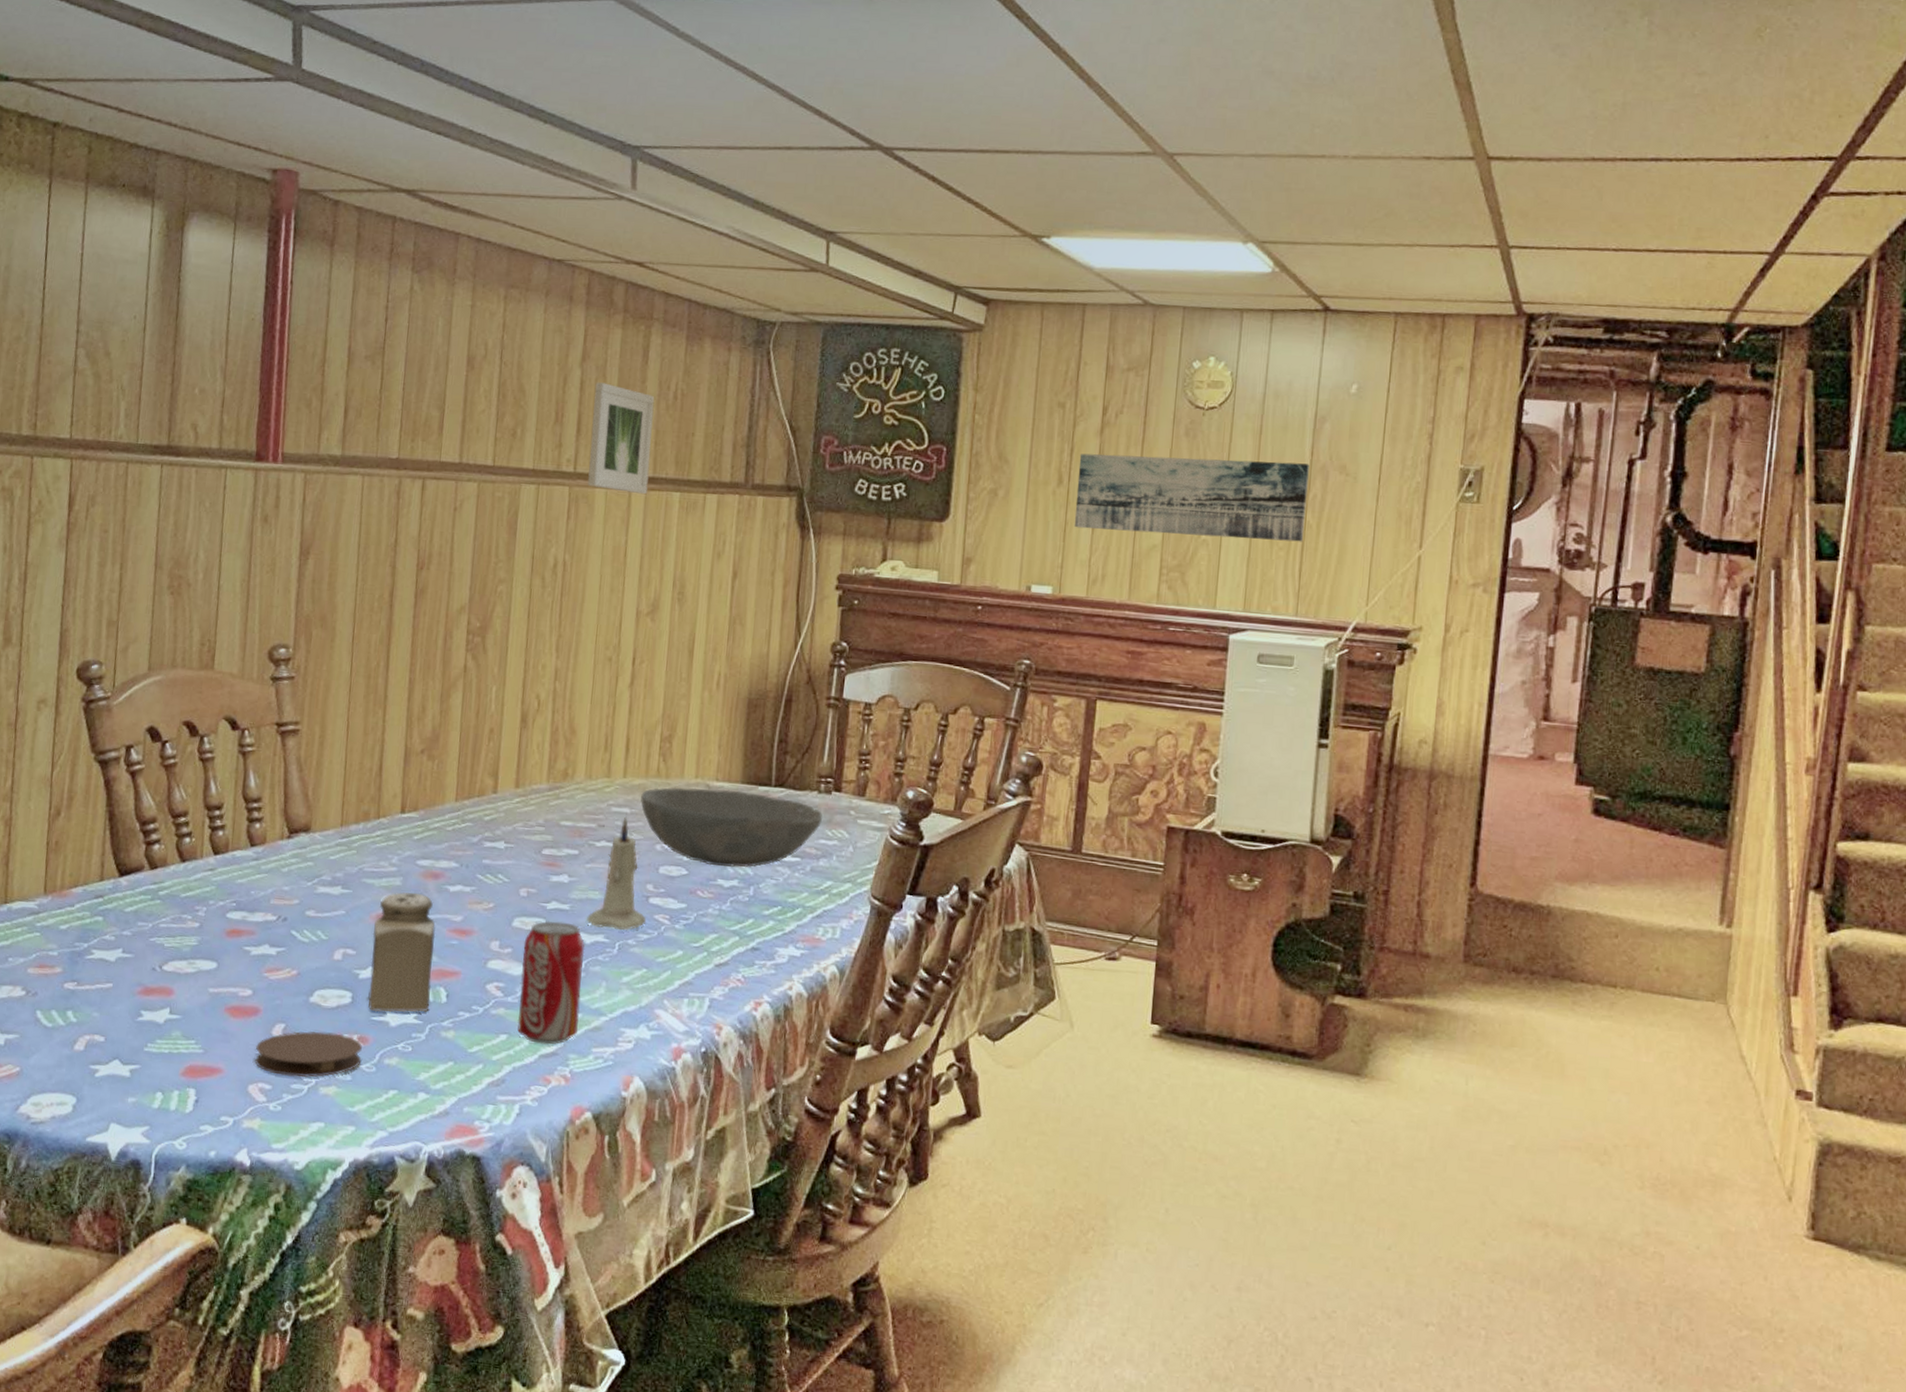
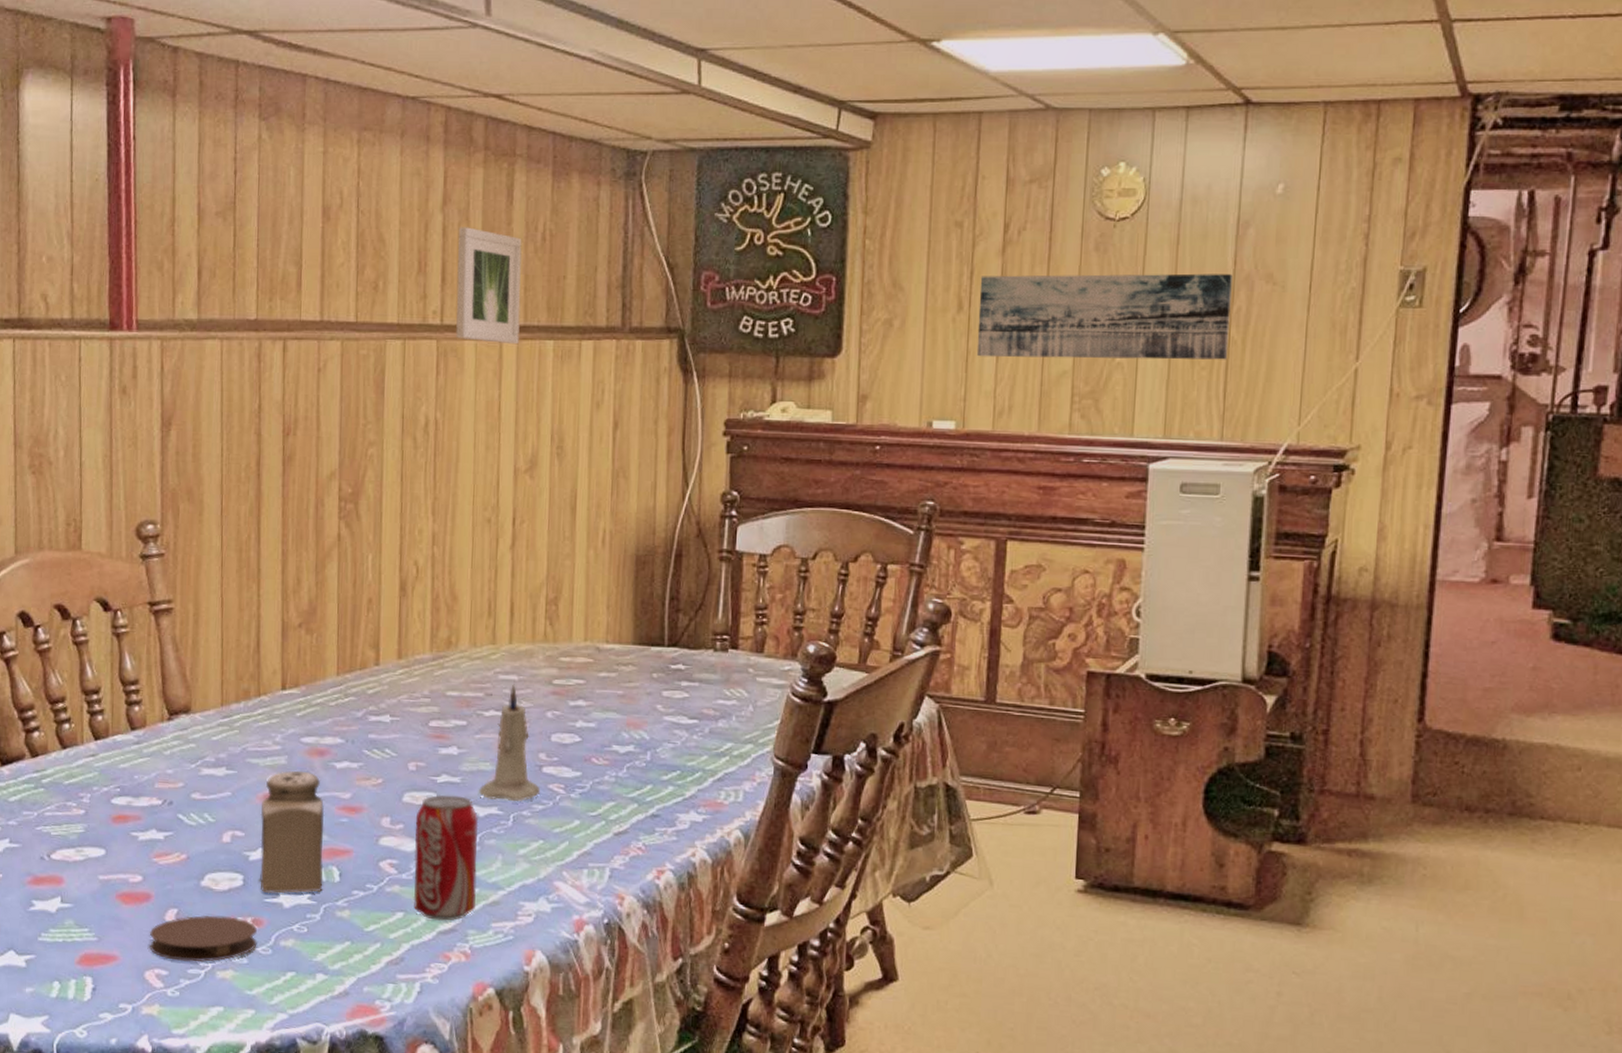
bowl: present [641,787,823,868] -> none [528,651,720,733]

